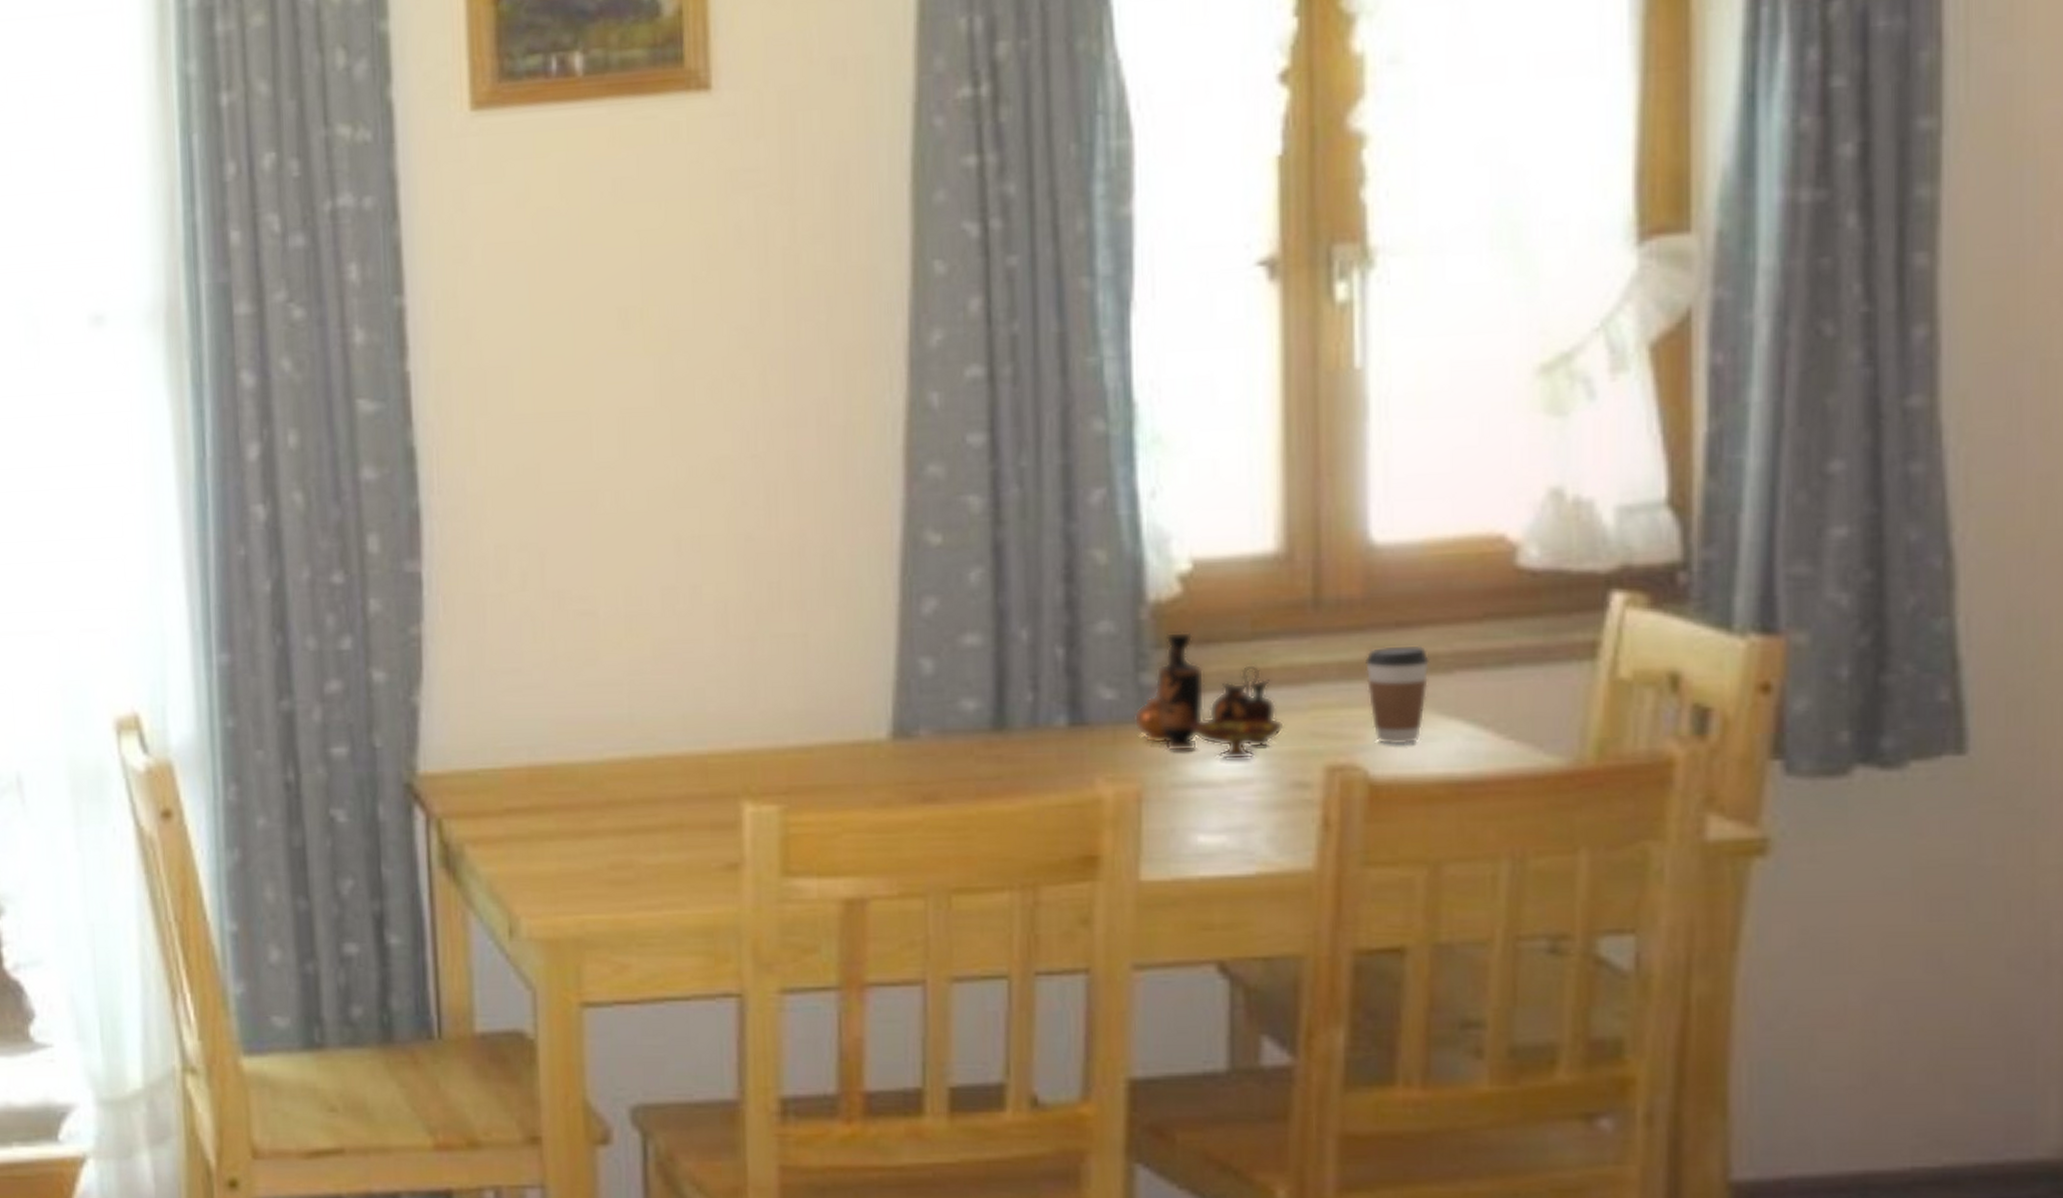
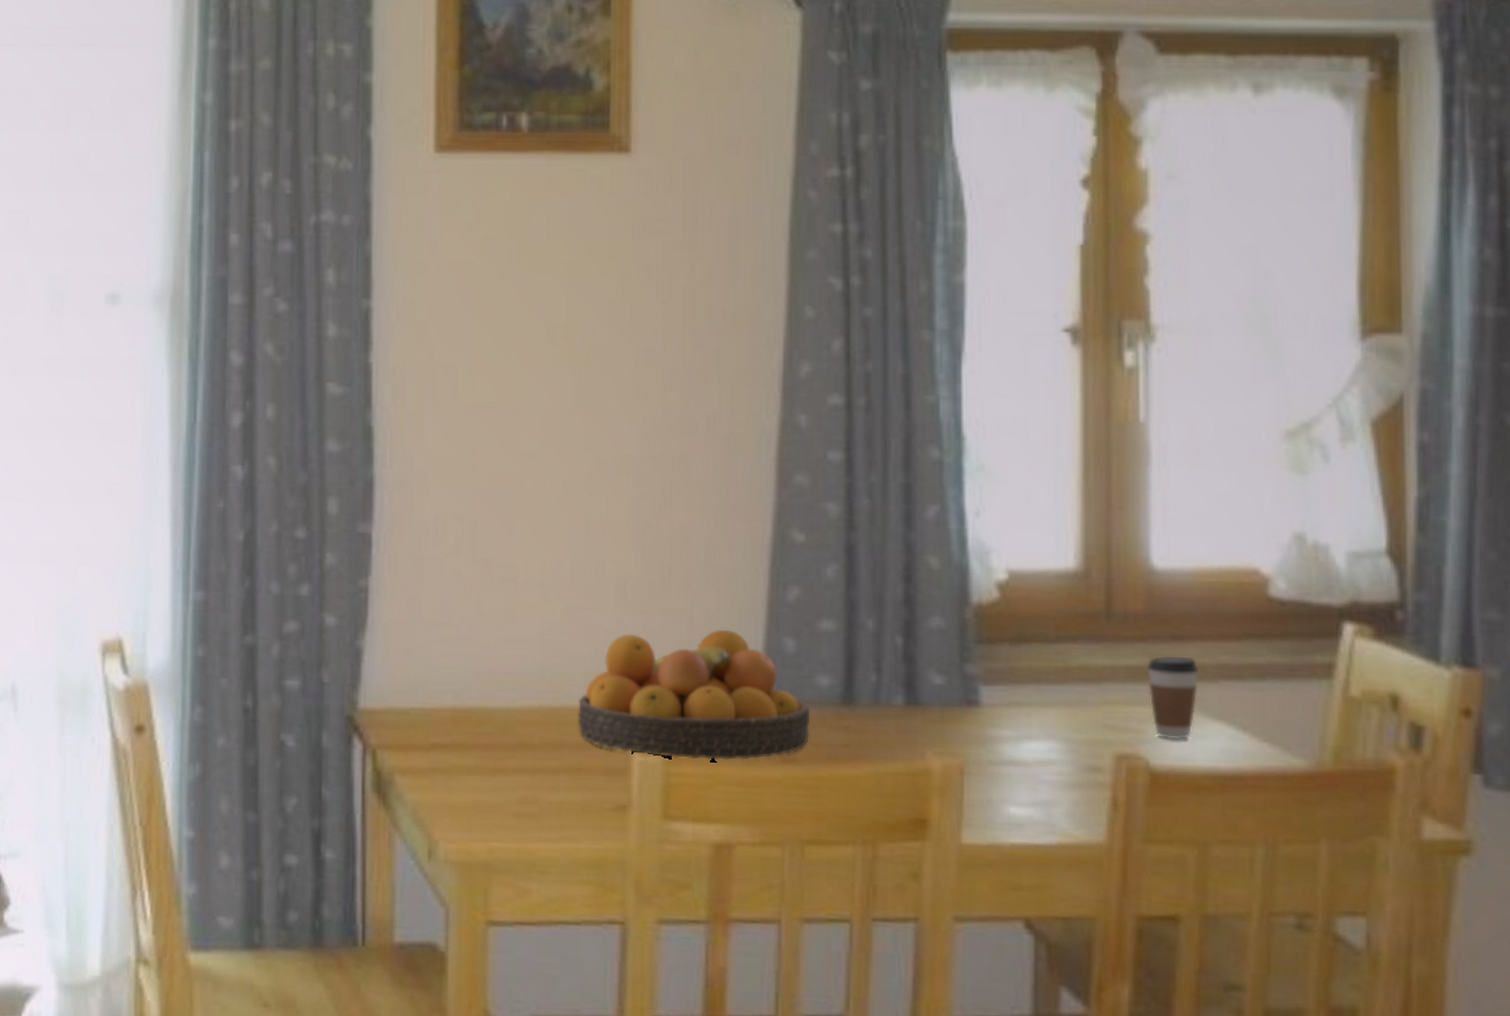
fruit bowl: none [675,653,955,806] -> present [577,629,811,760]
vase: present [1133,631,1284,760] -> none [958,630,1081,744]

